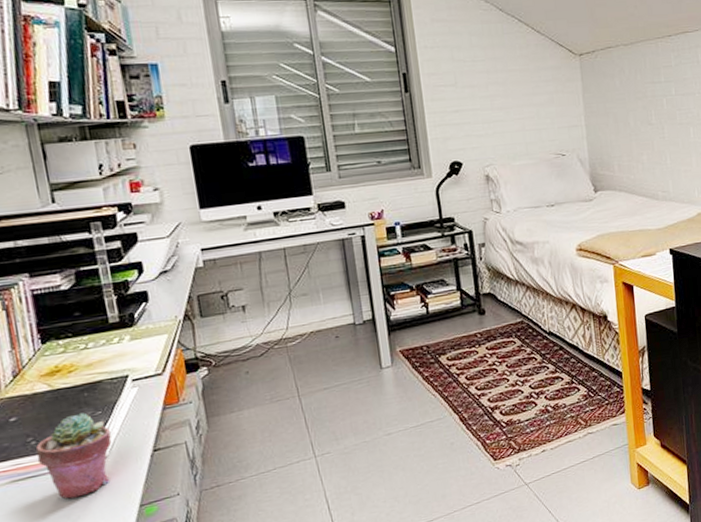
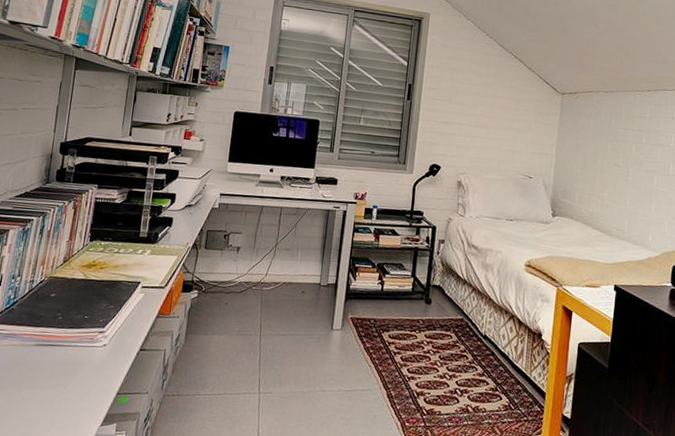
potted succulent: present [35,413,112,500] -> none [58,303,115,372]

